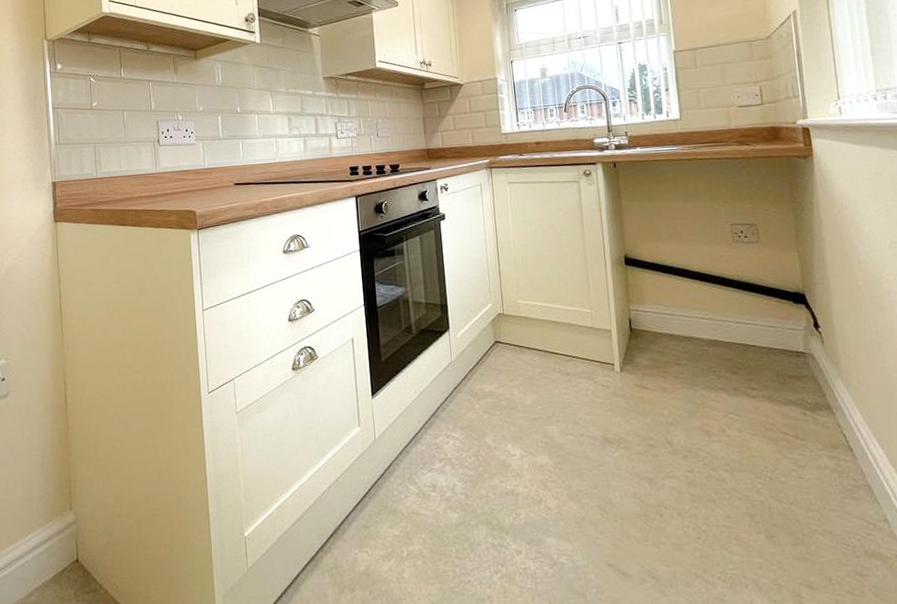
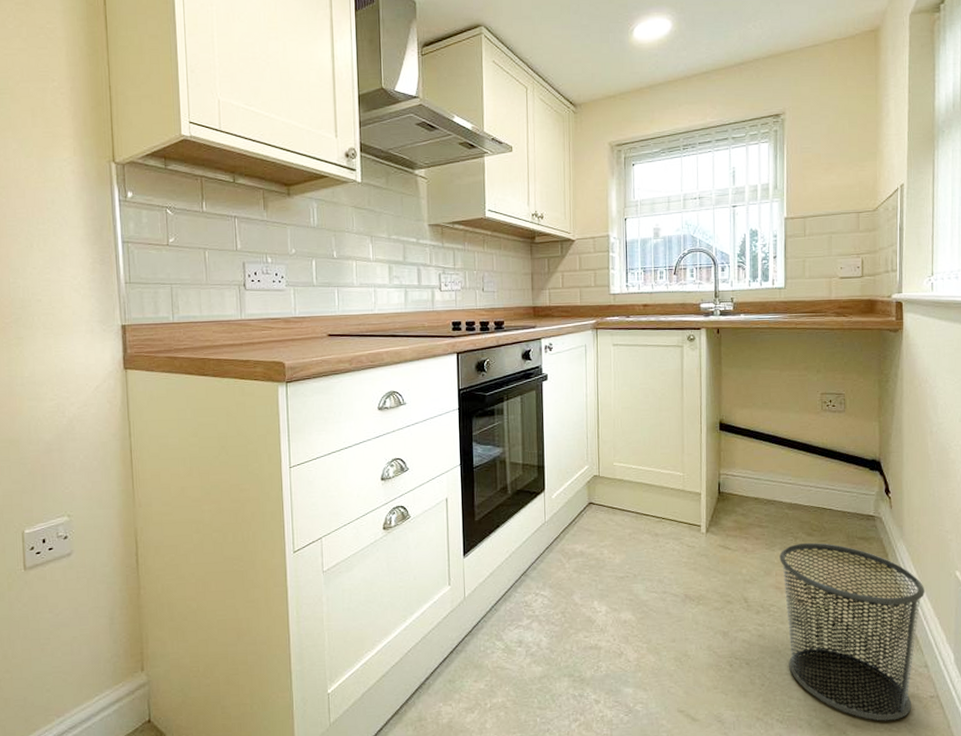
waste bin: none [703,381,875,583] -> present [779,542,926,721]

